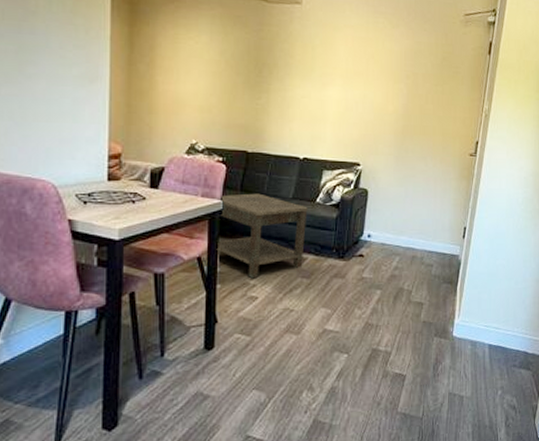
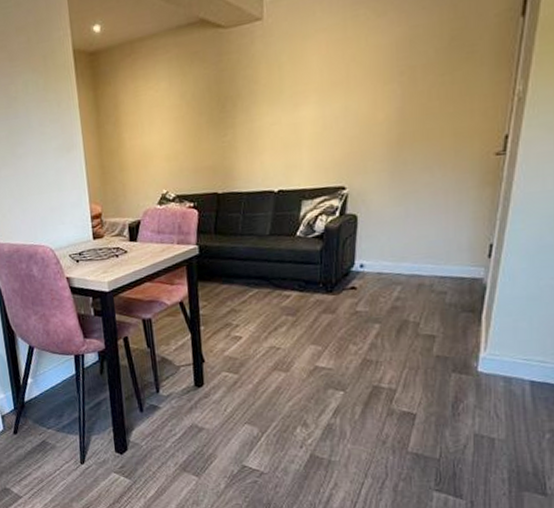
side table: present [216,193,308,279] -> none [195,234,288,319]

